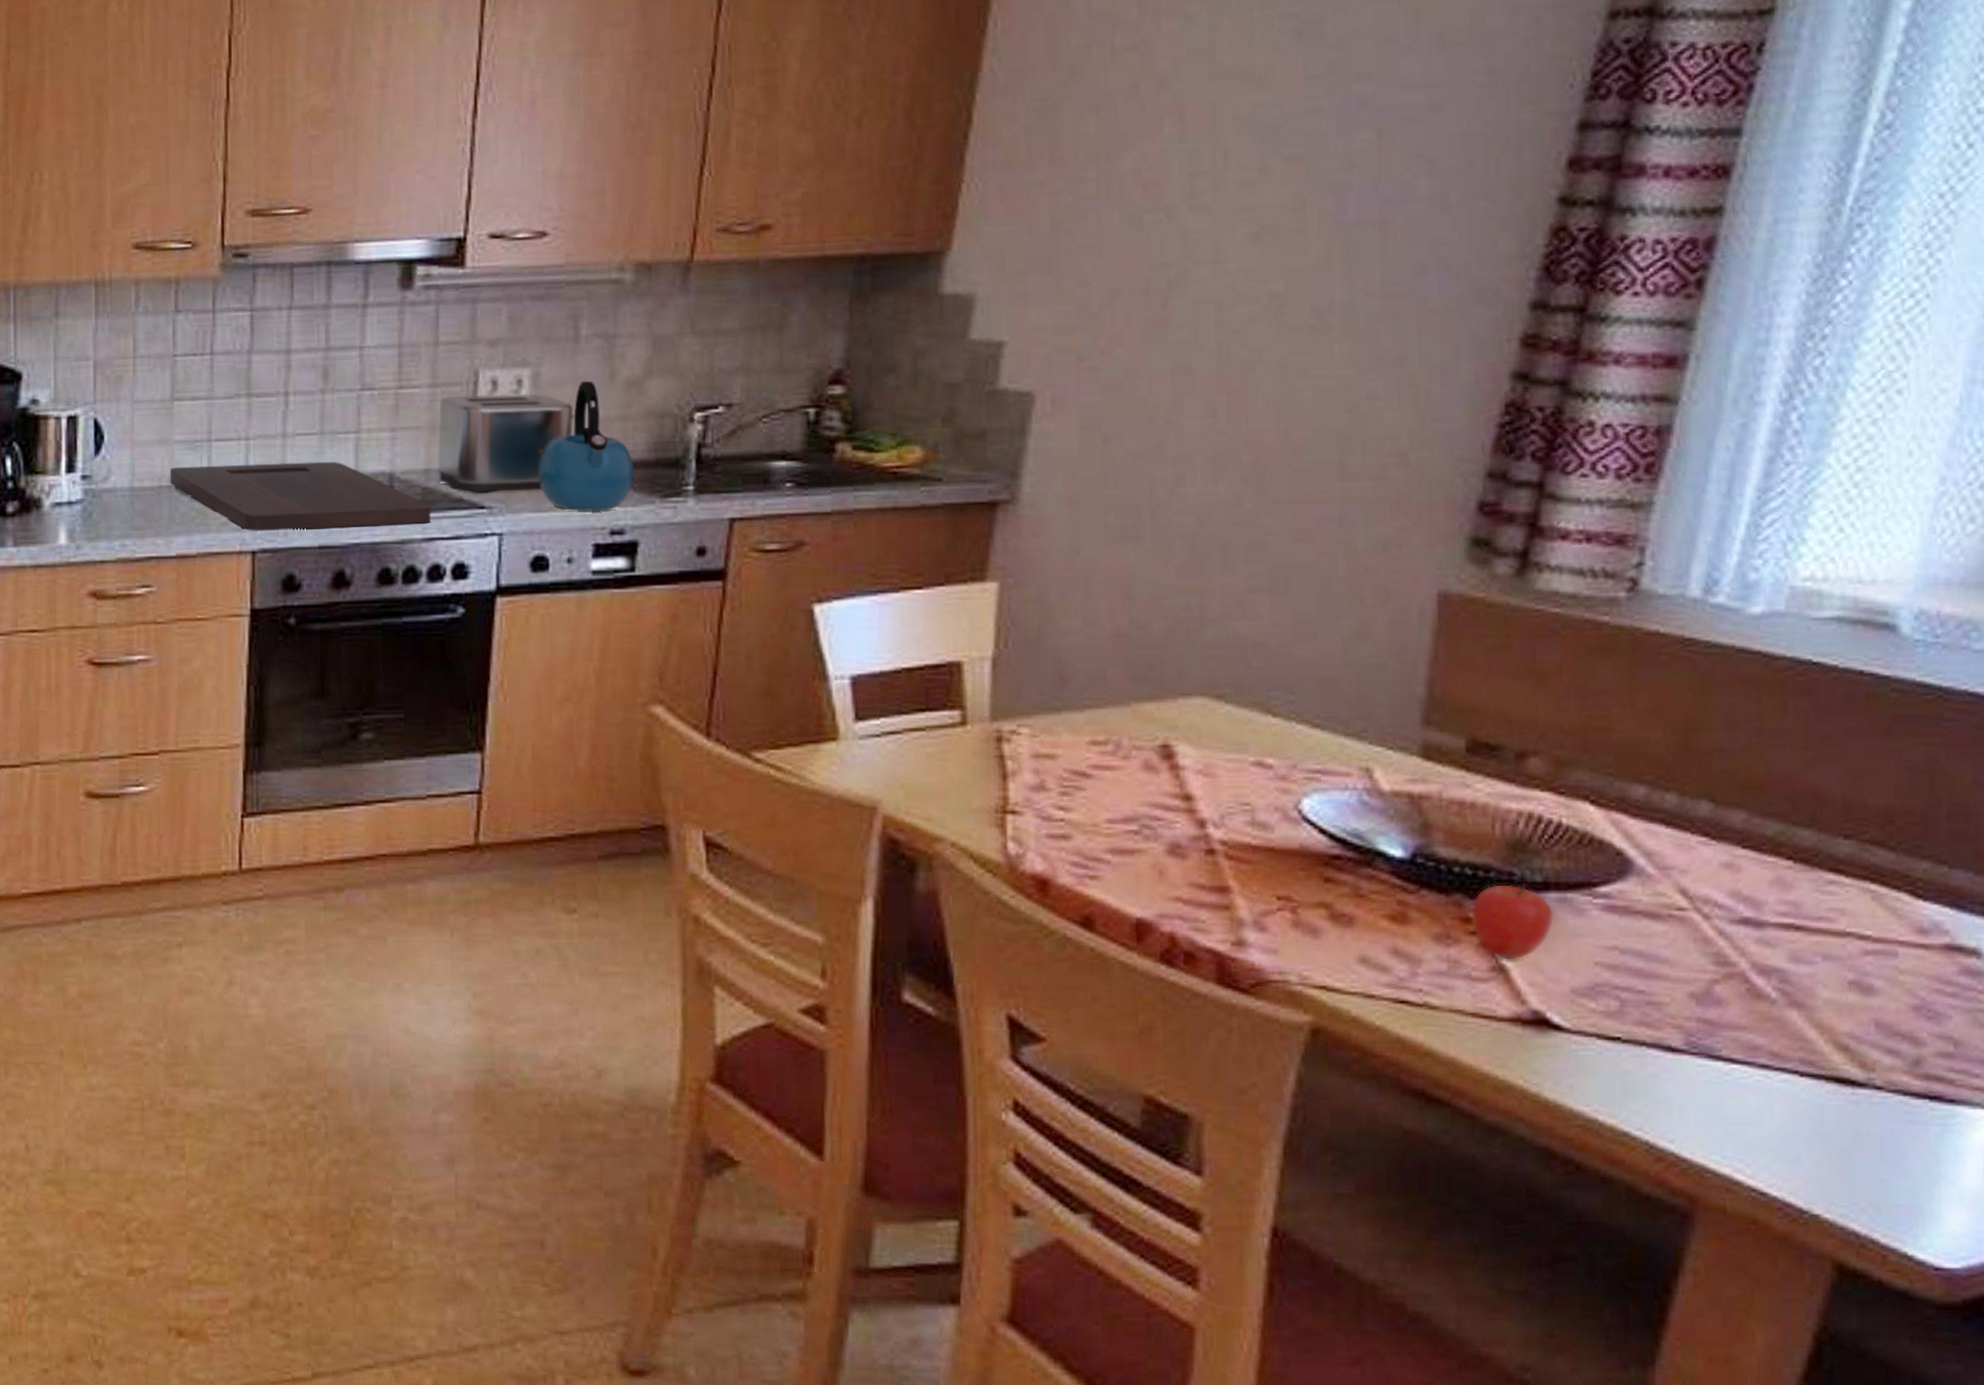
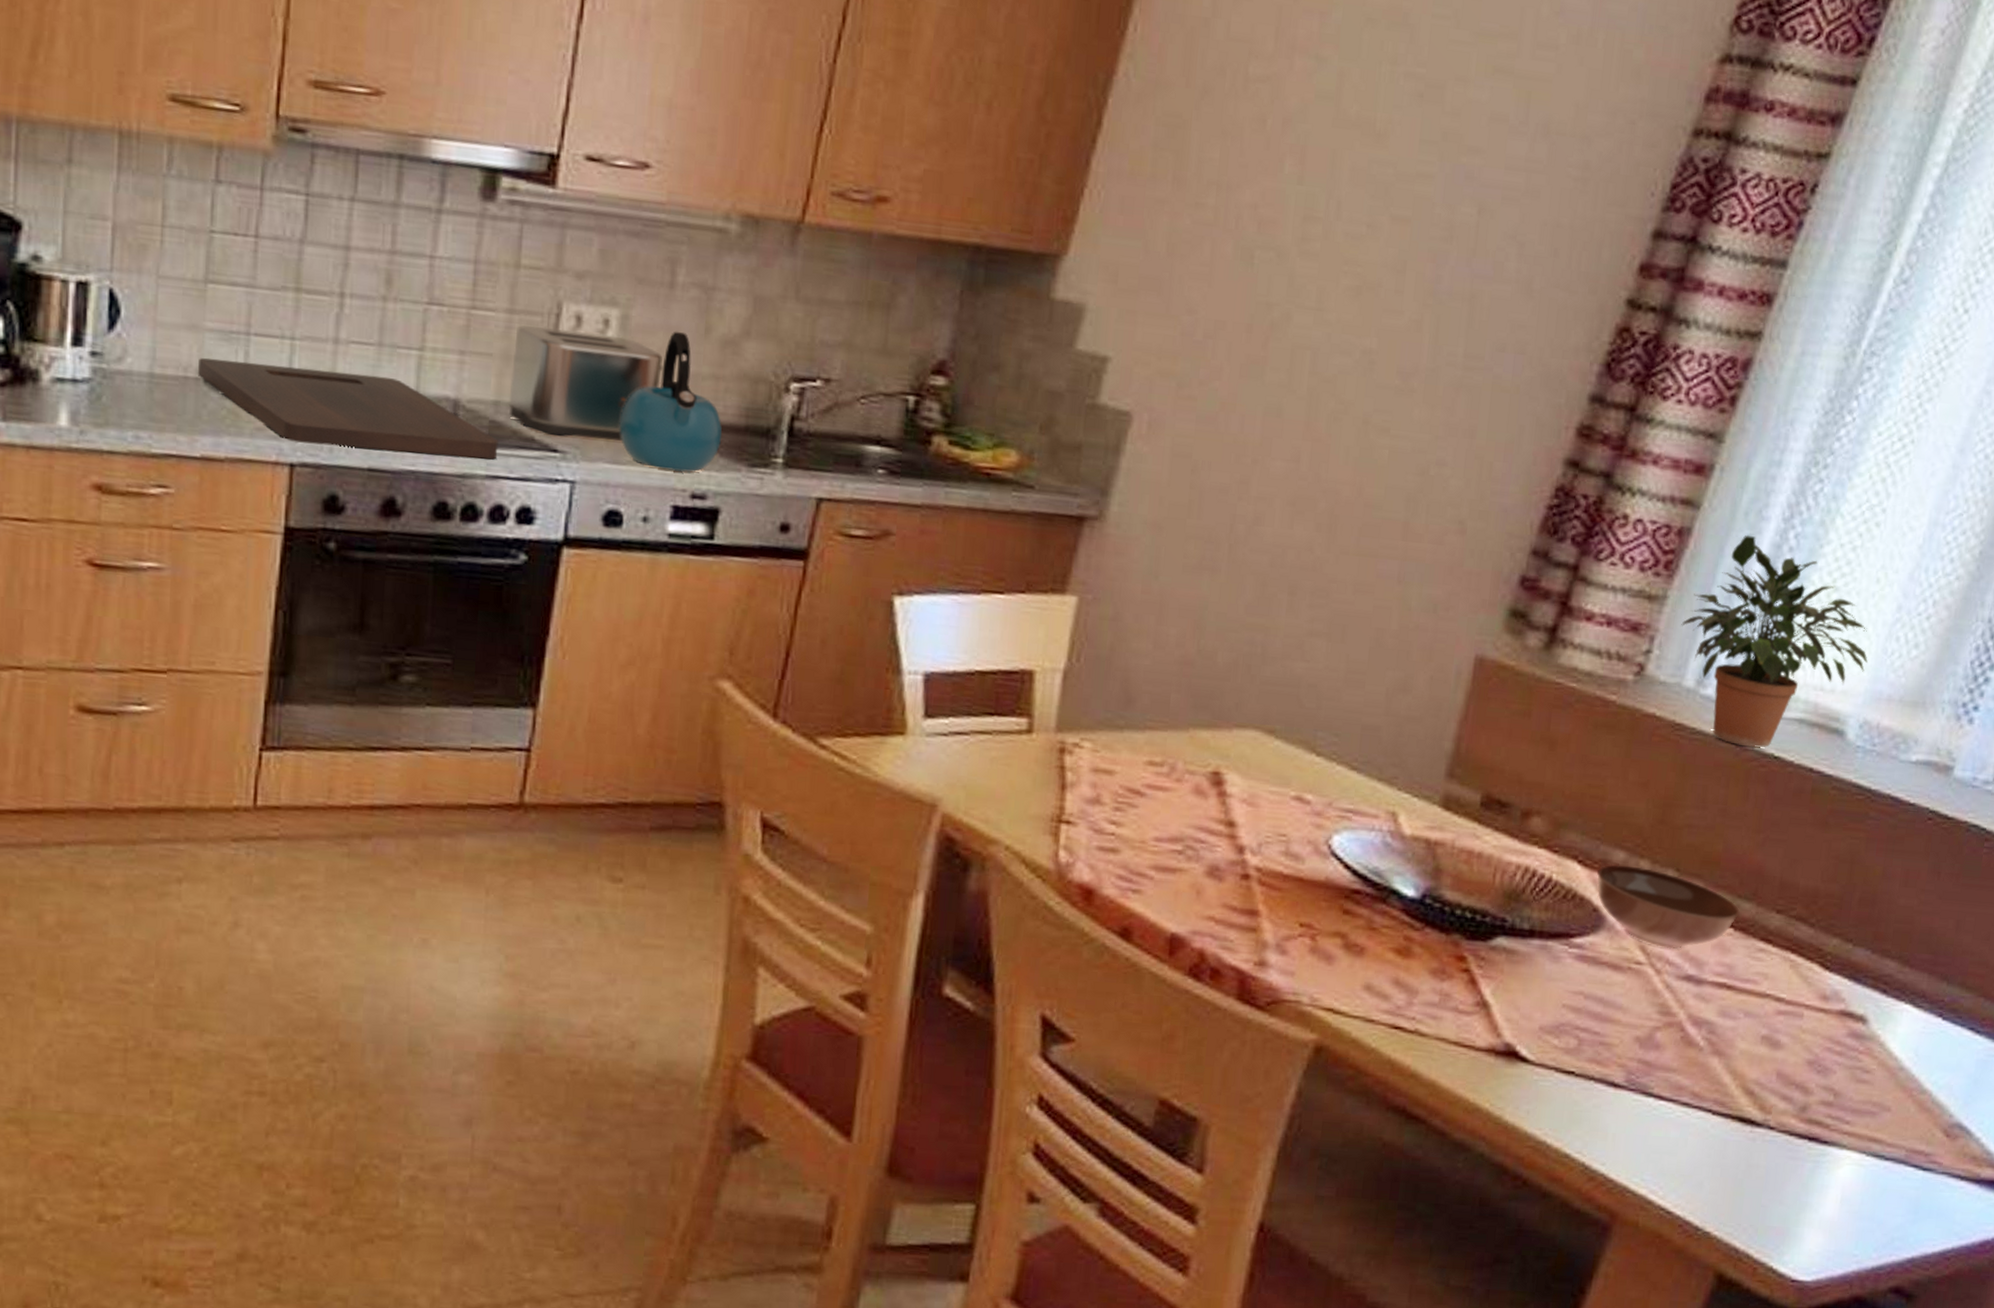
fruit: present [1471,883,1554,960] -> none [1465,928,1535,997]
bowl: none [1615,801,1799,890] -> present [1597,864,1741,949]
potted plant: none [1675,424,1913,655] -> present [1681,534,1868,748]

